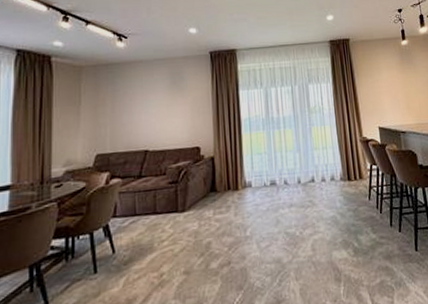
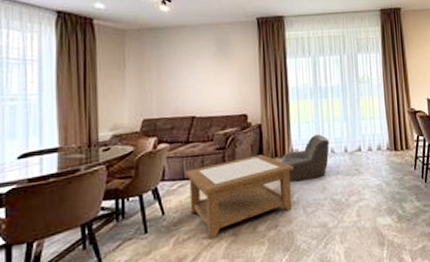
coffee table: none [137,187,248,279] -> present [185,154,295,239]
armchair: none [233,165,283,216] -> present [280,134,329,182]

